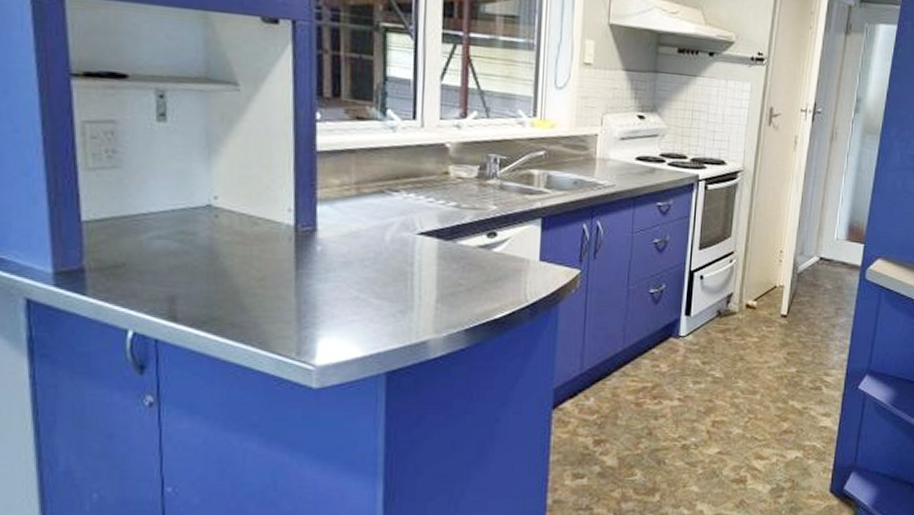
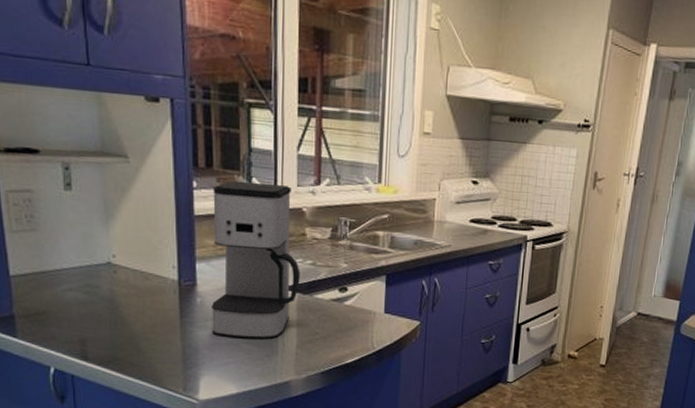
coffee maker: none [333,112,442,293] -> present [210,180,301,340]

